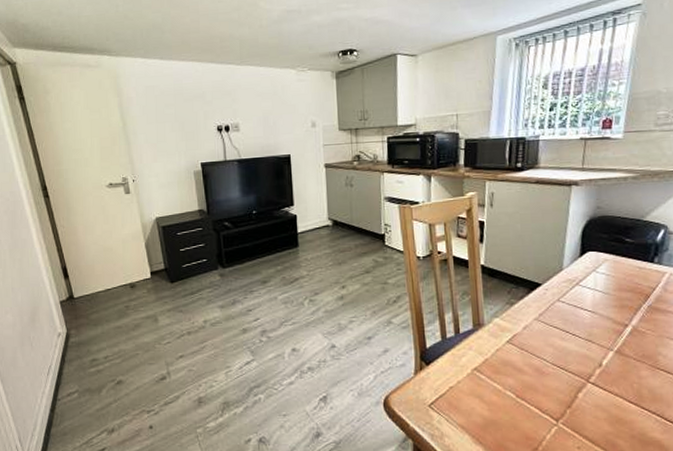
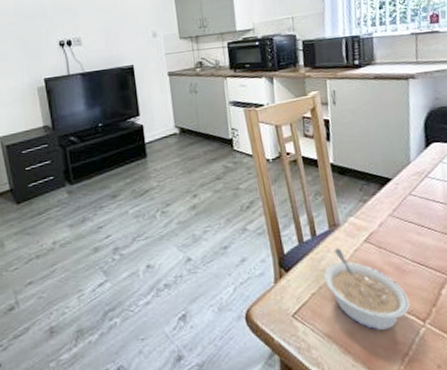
legume: none [462,346,546,426] -> present [323,248,411,331]

